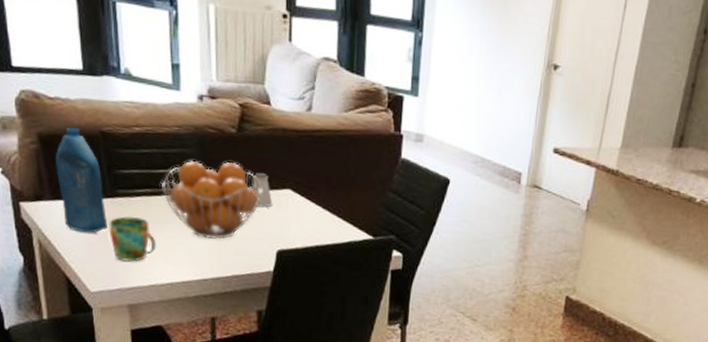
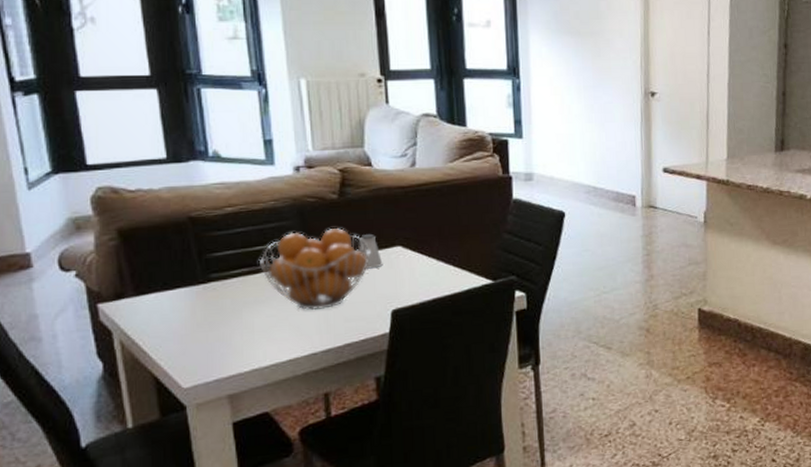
bottle: present [56,127,109,233] -> none [139,217,202,325]
mug: present [109,216,157,262] -> none [202,299,257,349]

